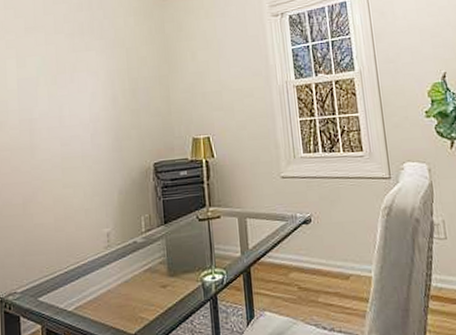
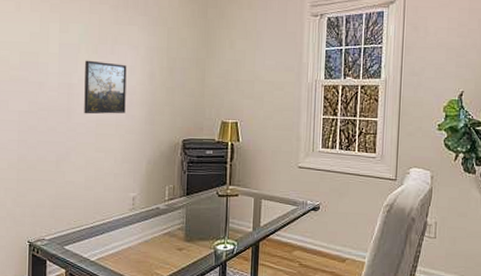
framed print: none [45,92,91,149] -> present [84,60,127,114]

